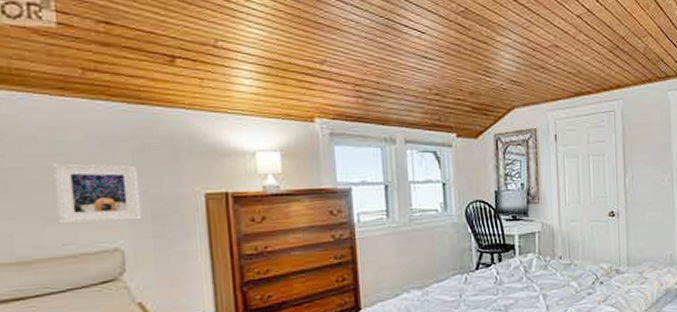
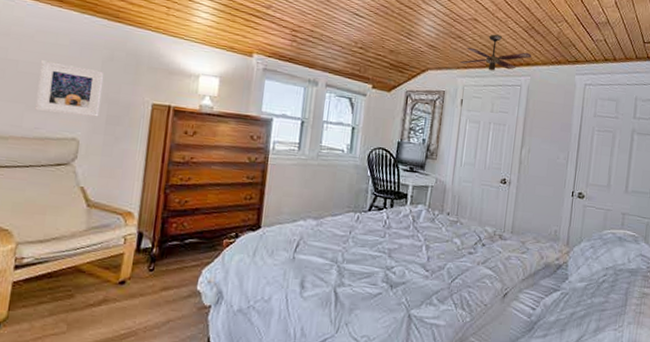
ceiling fan: none [546,59,621,99] -> present [459,34,532,71]

